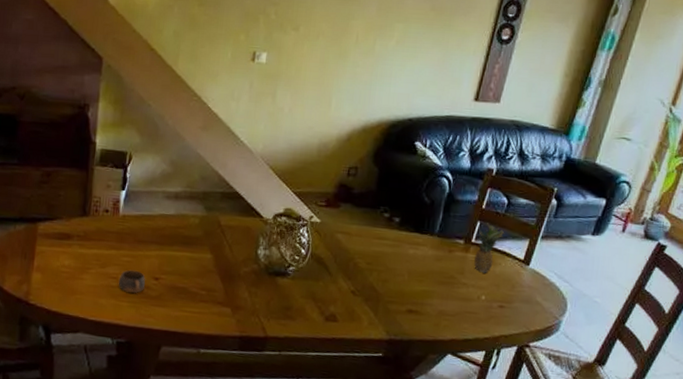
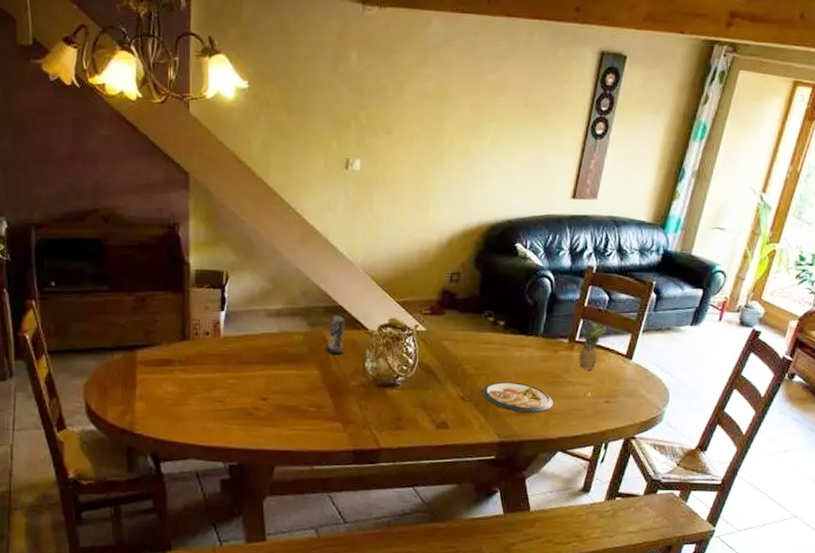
cup: present [118,269,145,294] -> none [225,392,254,416]
candle: none [219,202,241,240] -> present [325,316,345,355]
dish: none [373,278,446,313] -> present [482,381,553,413]

